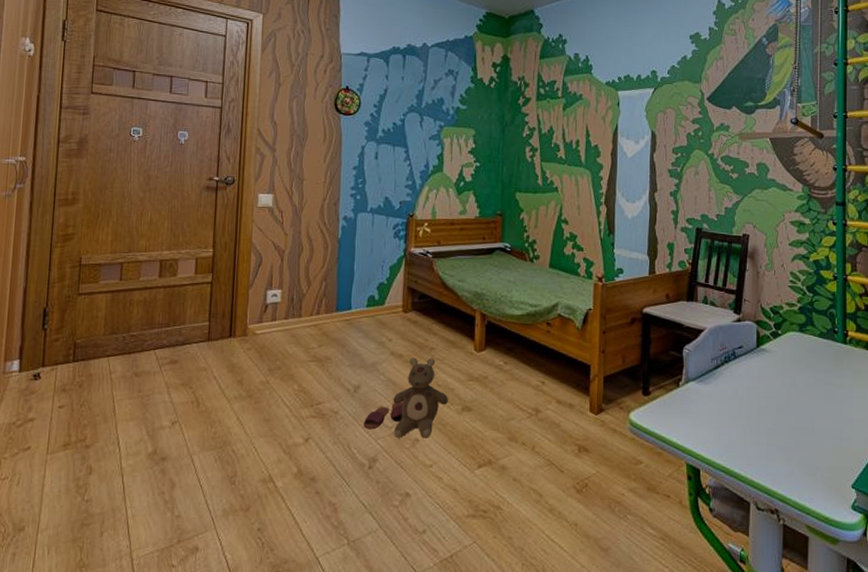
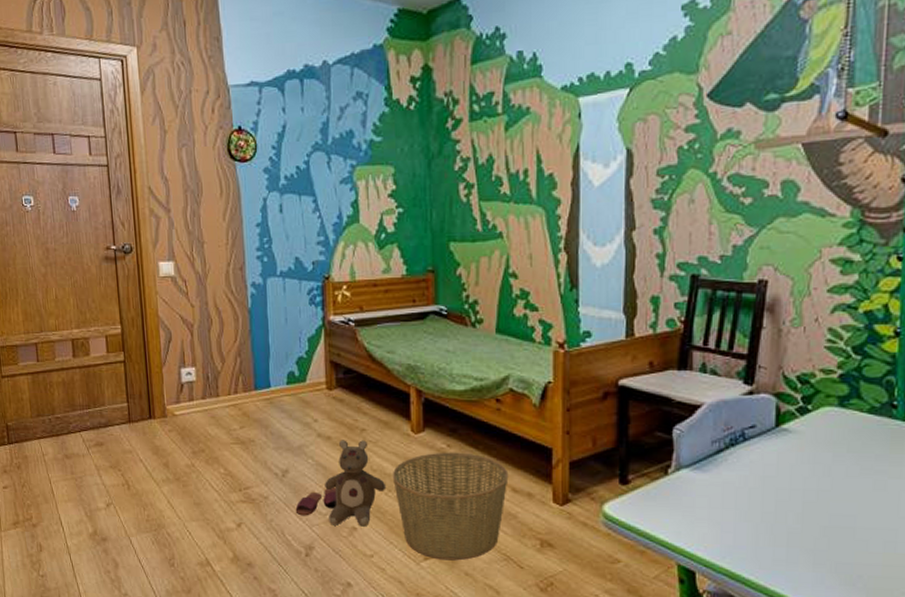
basket: none [454,368,555,467] -> present [392,452,509,561]

